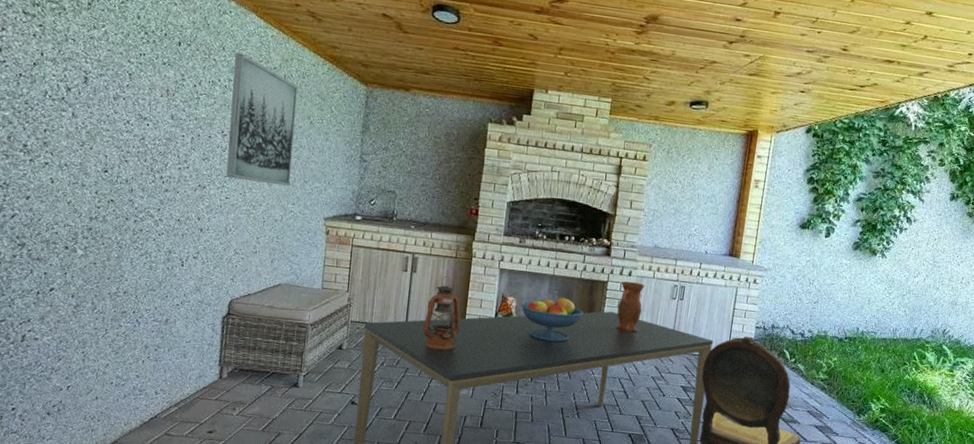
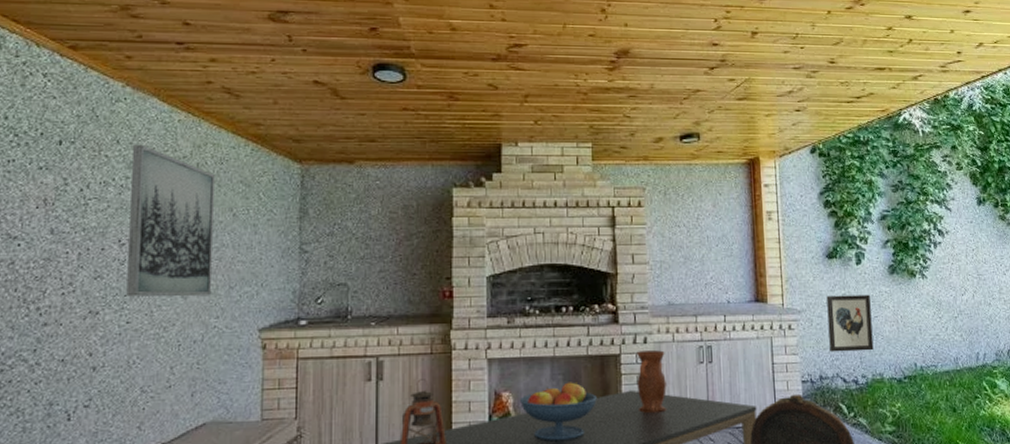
wall art: none [785,260,831,312] -> present [826,294,874,352]

